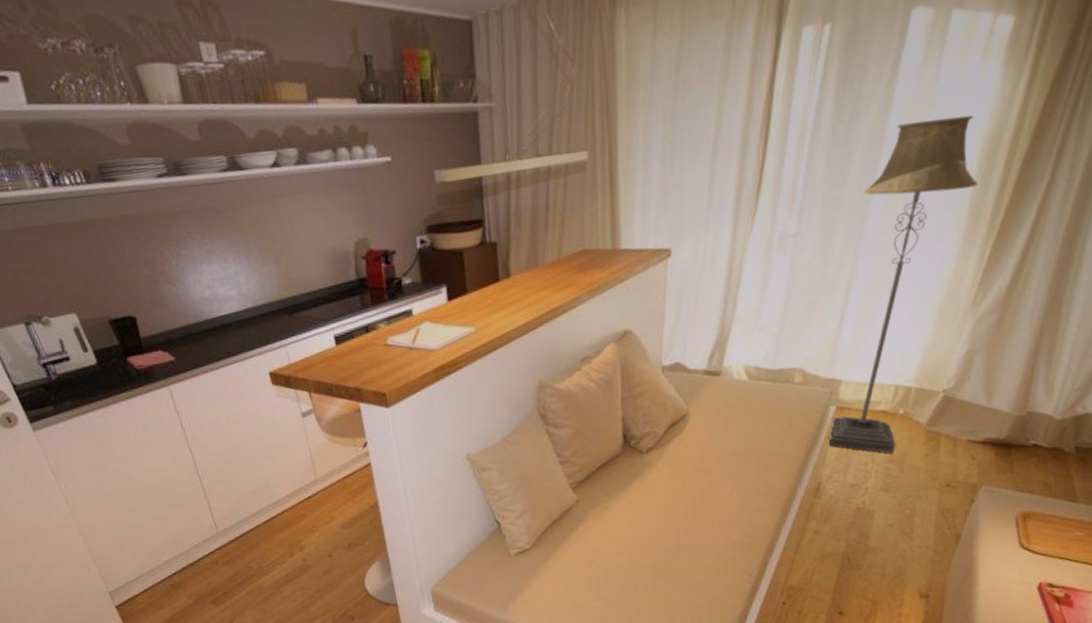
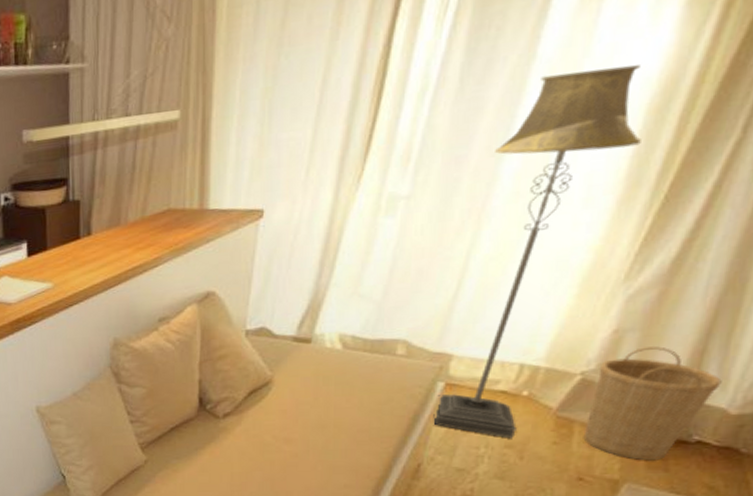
basket: none [948,364,1048,465] -> present [583,346,722,460]

